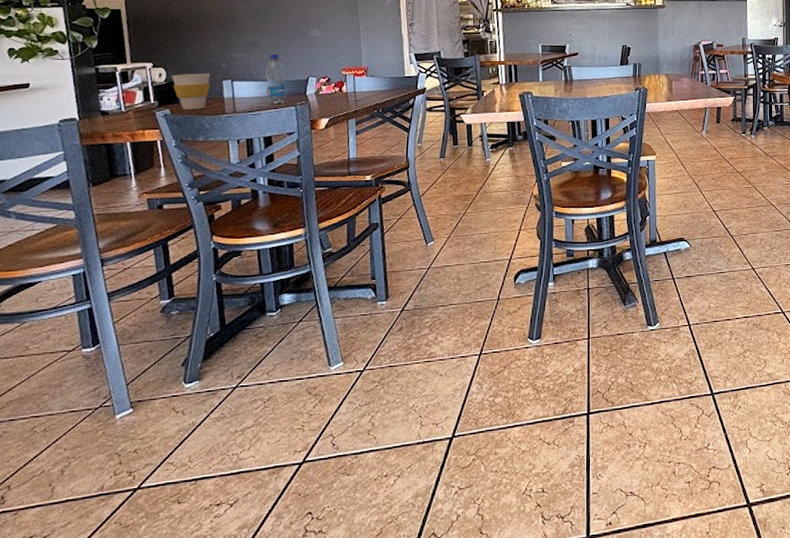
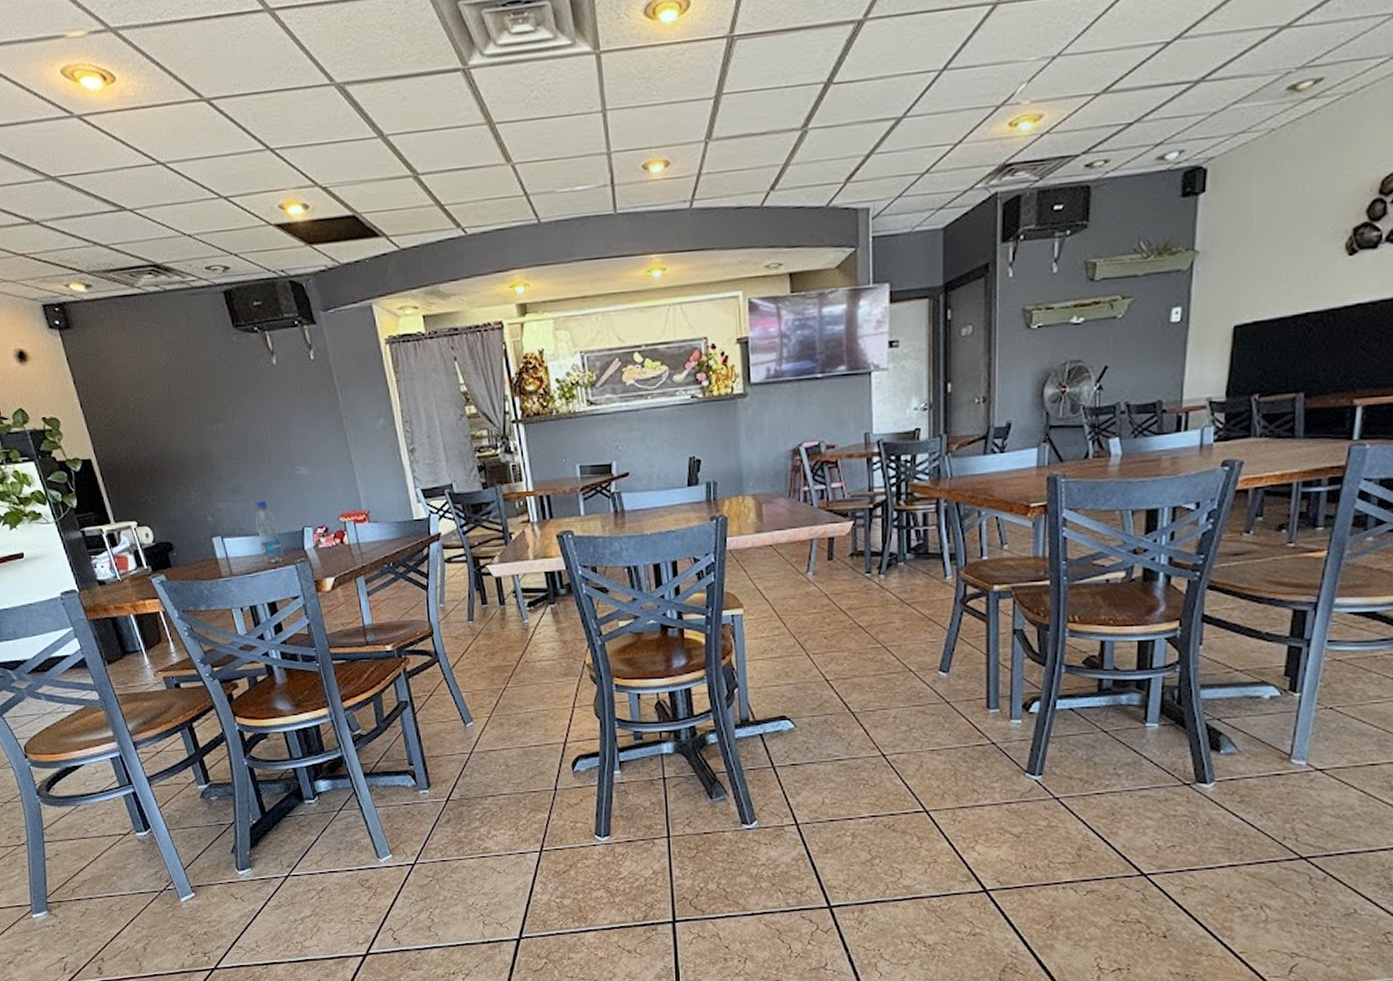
cup: present [171,73,211,111] -> none [158,530,201,576]

